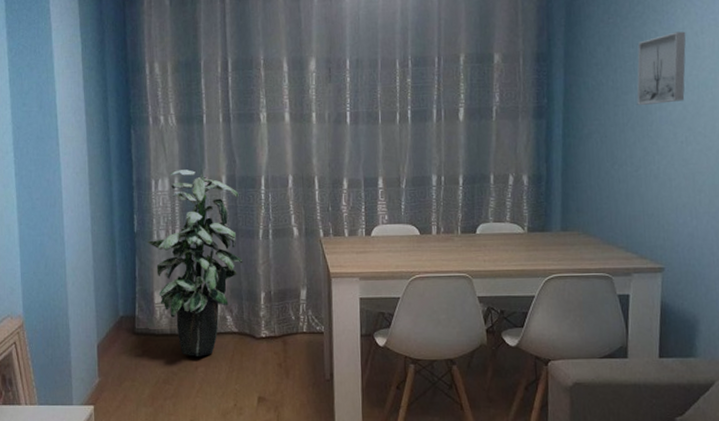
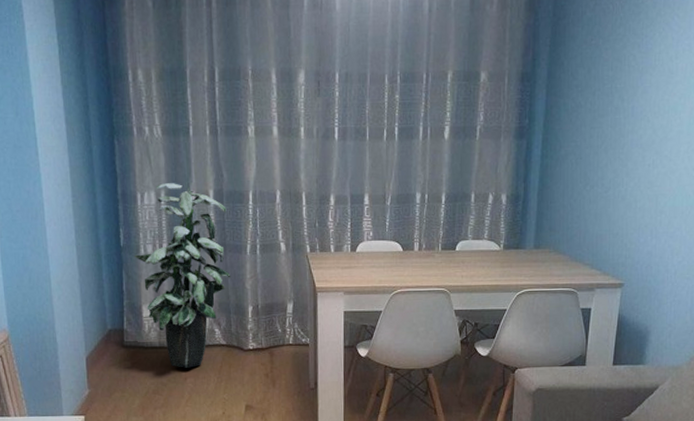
wall art: present [636,31,686,105] -> none [612,55,662,128]

